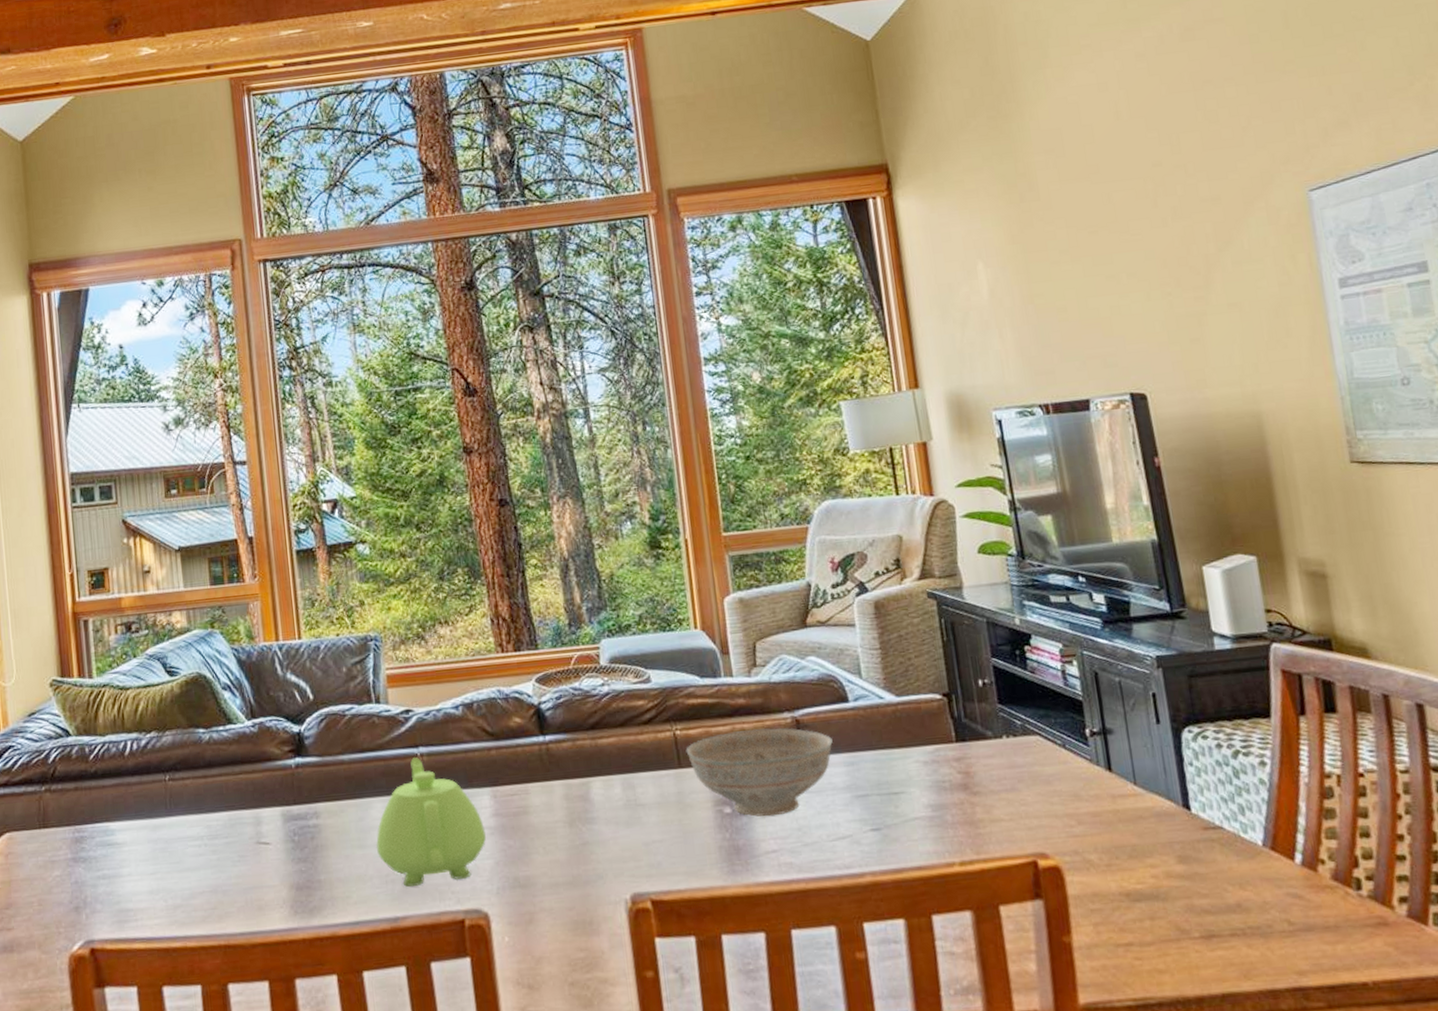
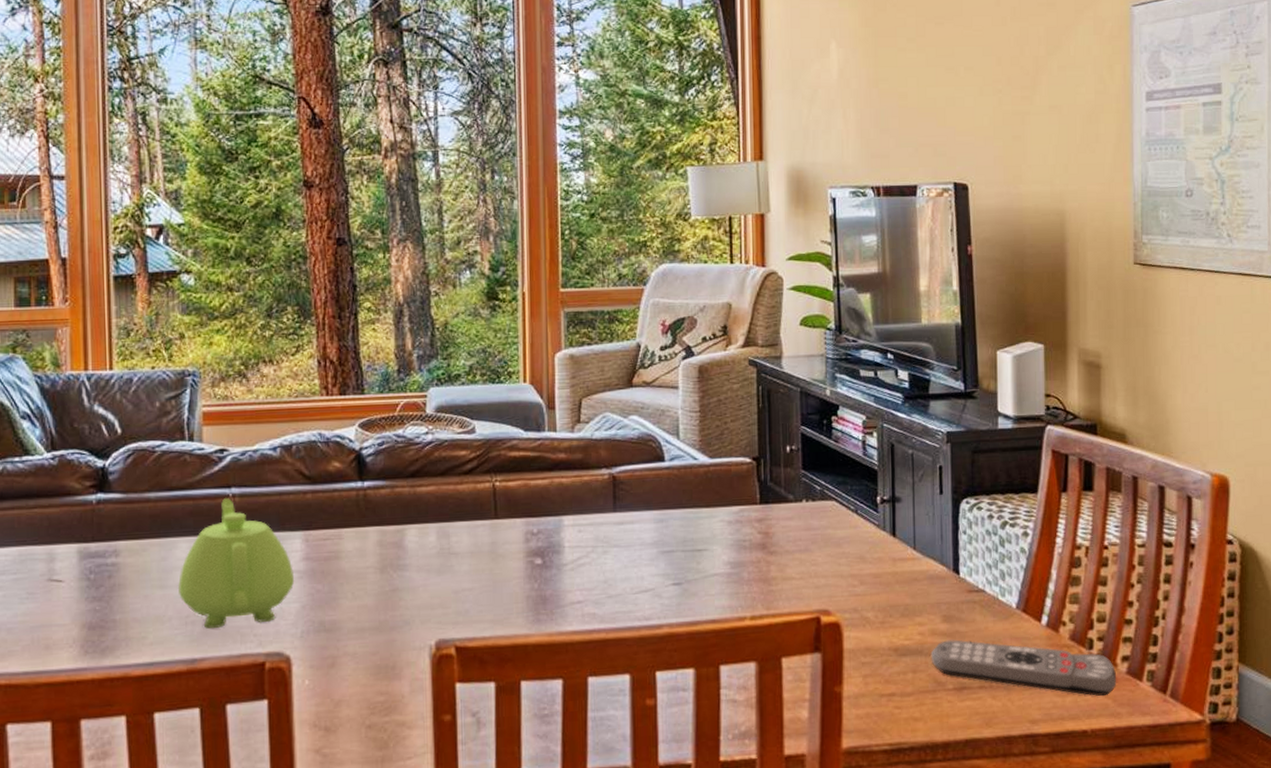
decorative bowl: present [686,728,833,817] -> none [503,483,645,569]
remote control: none [1168,882,1396,944] -> present [930,639,1117,697]

